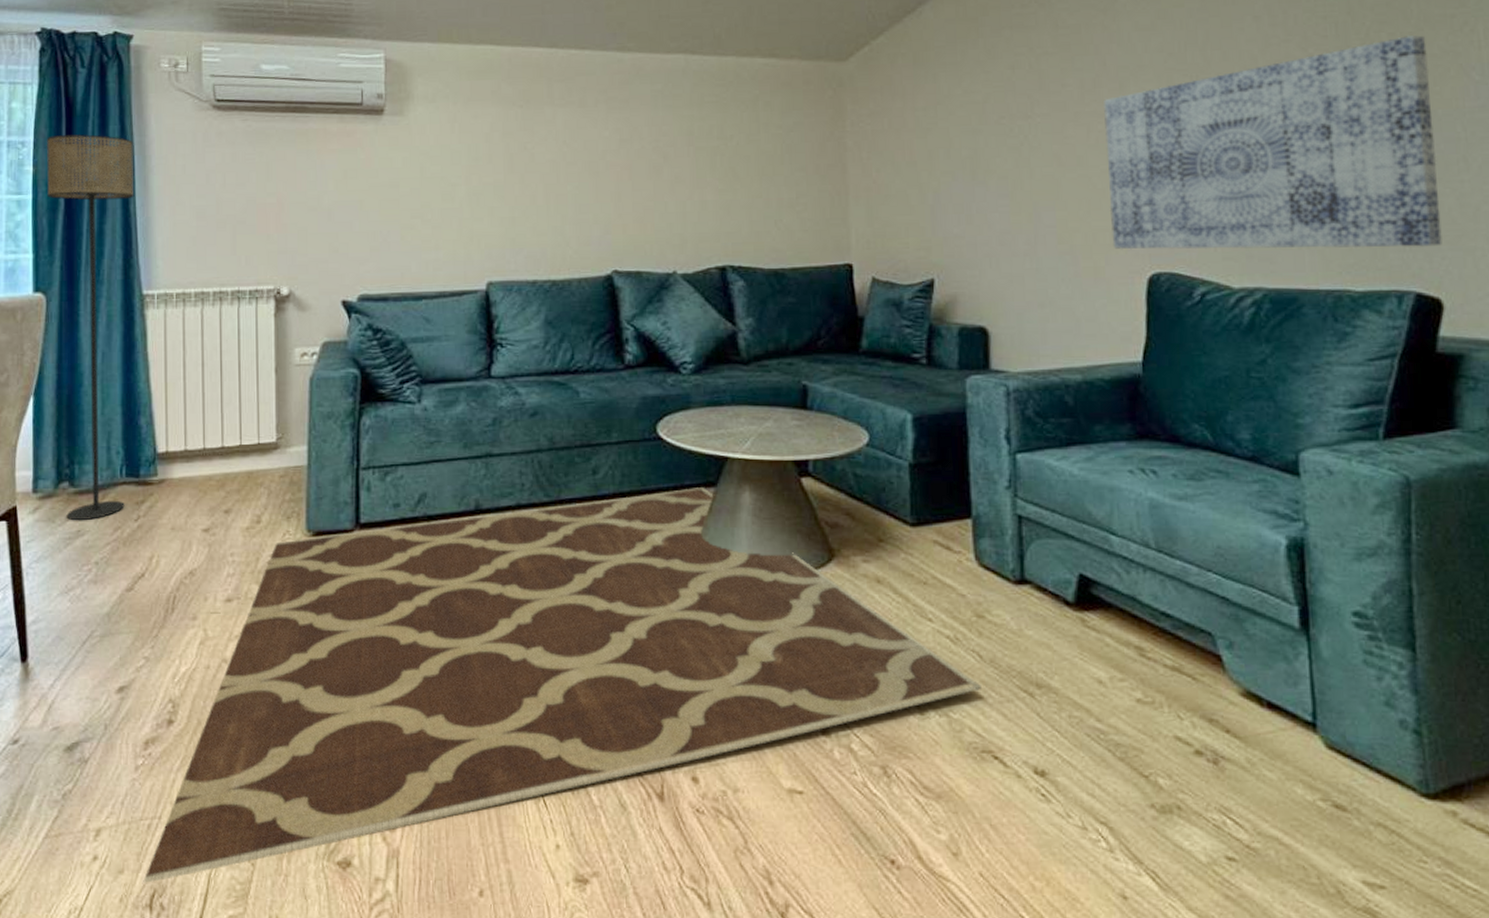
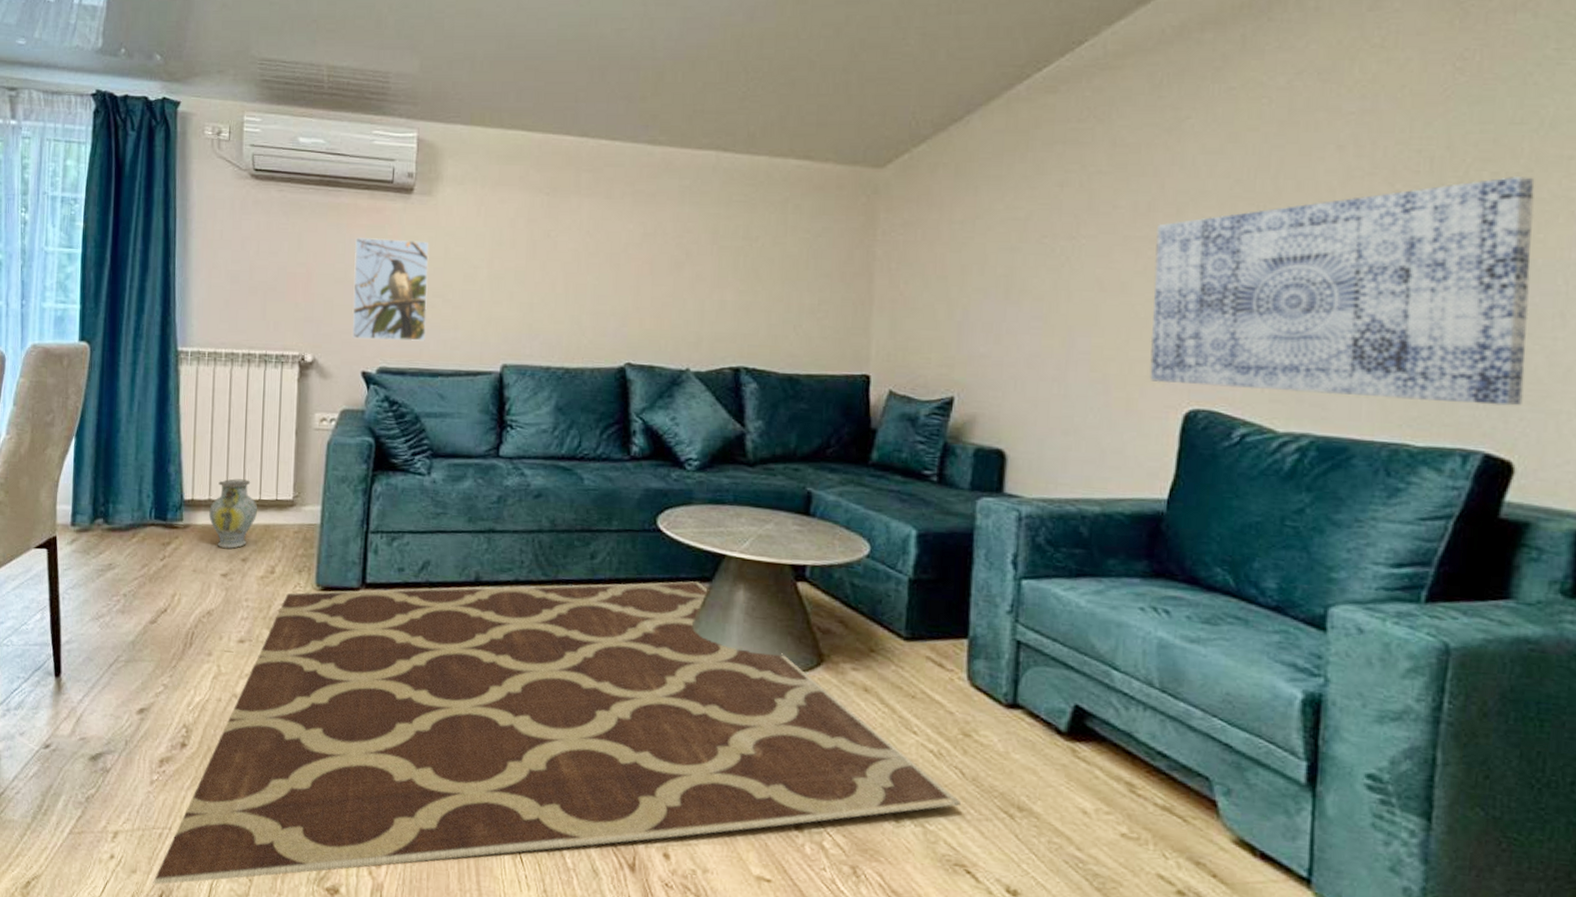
floor lamp: present [47,133,133,521] -> none [95,194,176,556]
ceramic jug: none [186,425,239,502] -> present [209,479,258,549]
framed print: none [326,162,407,268] -> present [352,238,430,342]

